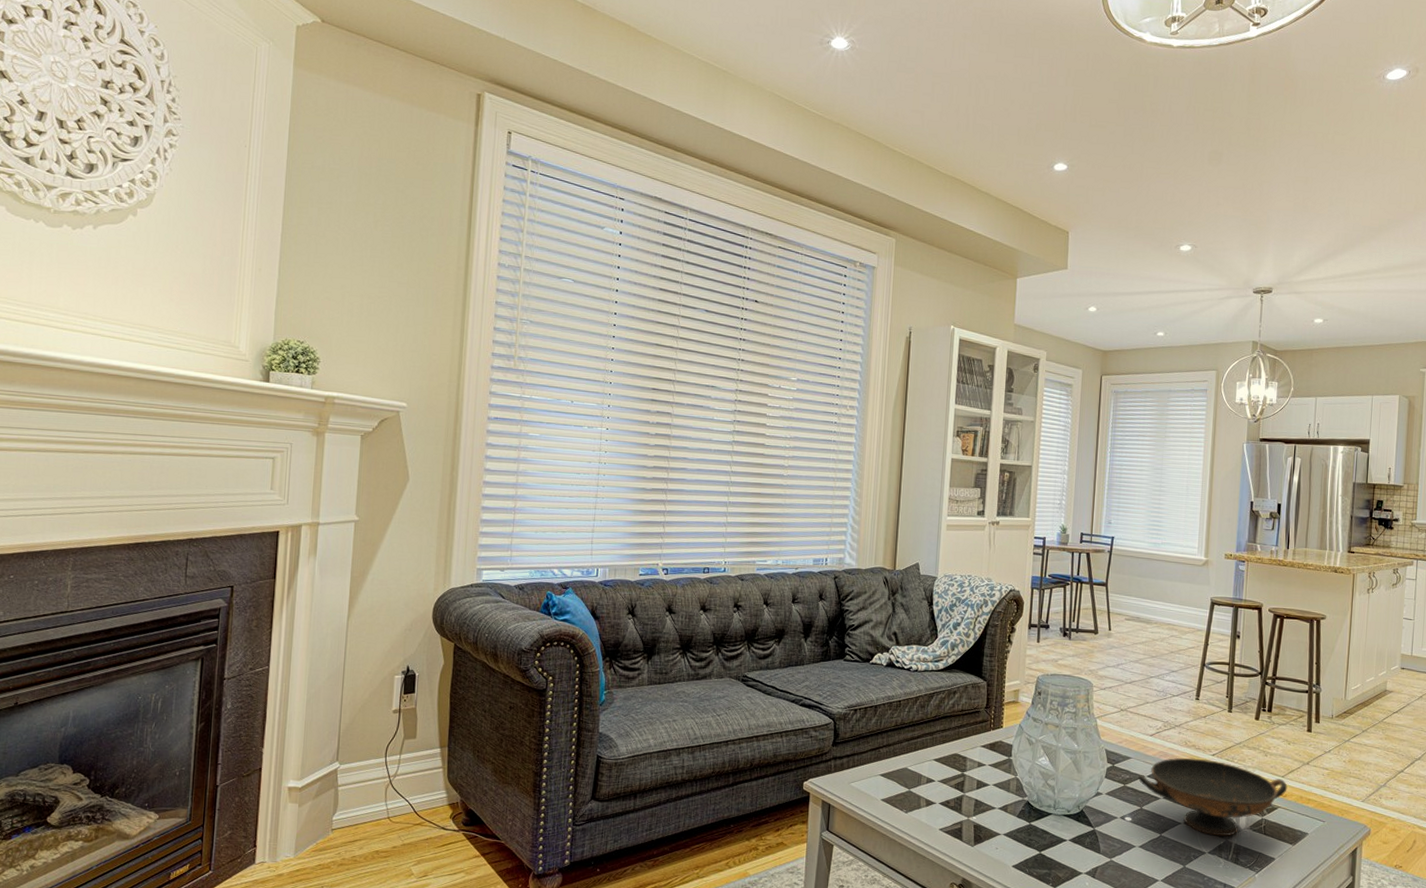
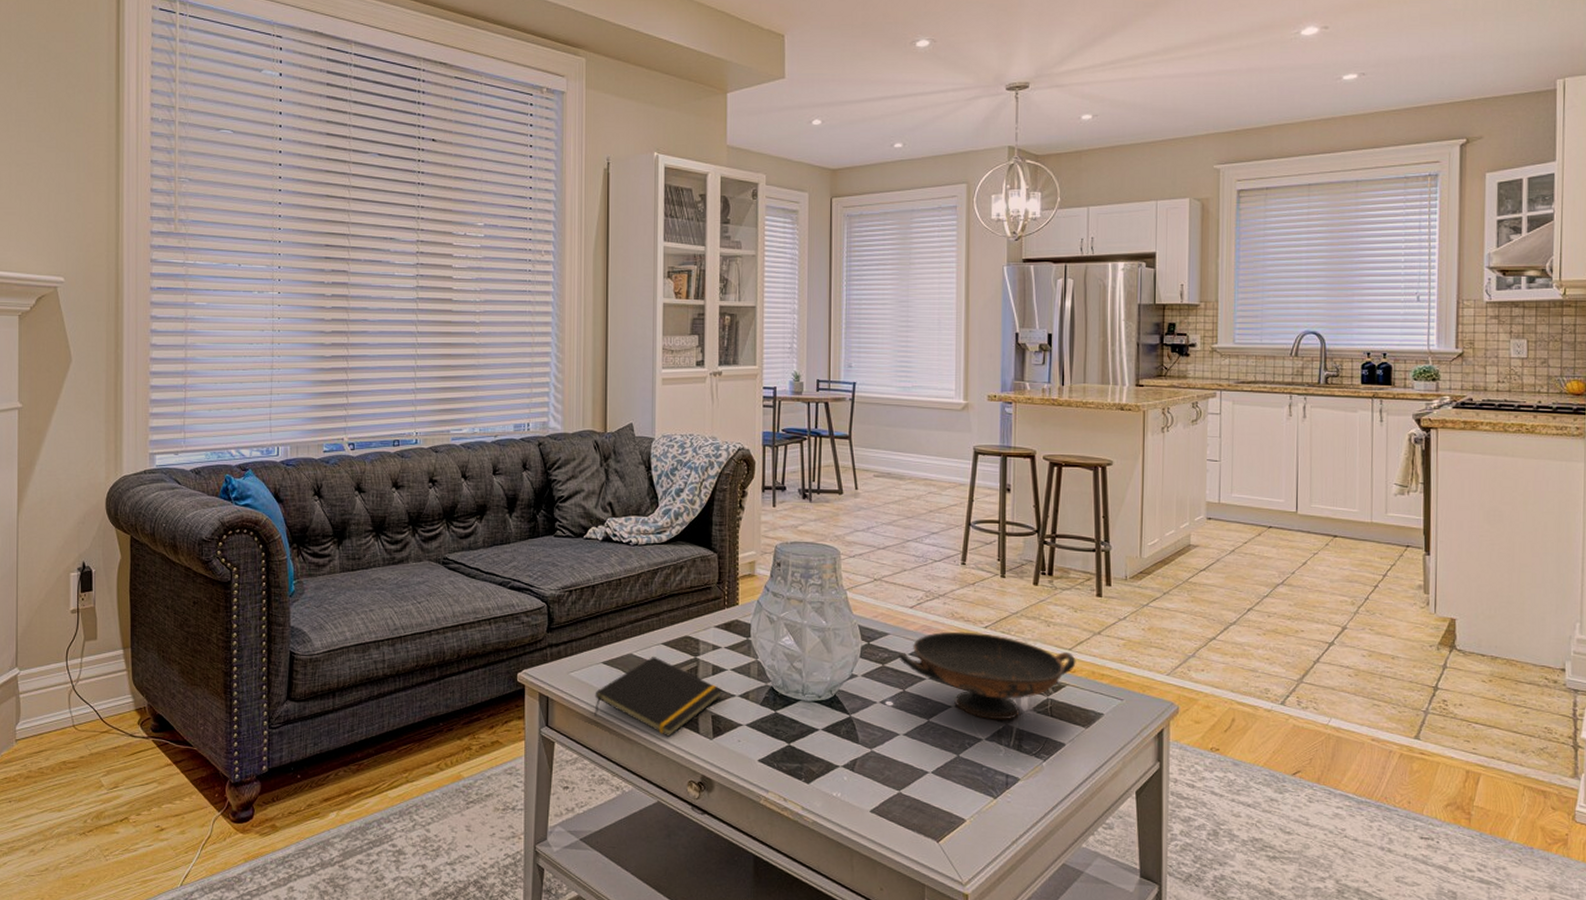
notepad: none [870,771,985,843] -> present [594,657,723,737]

